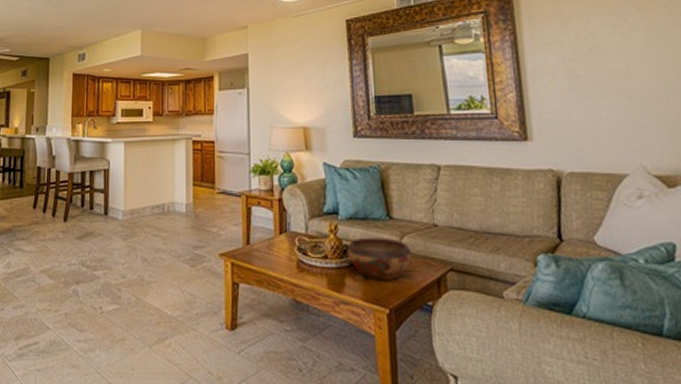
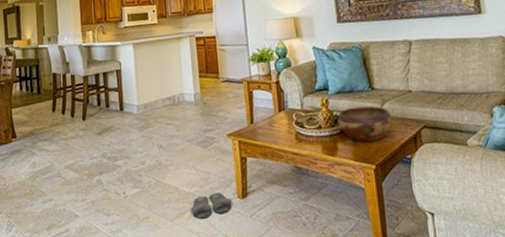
slippers: none [171,320,219,349] -> present [190,193,232,219]

